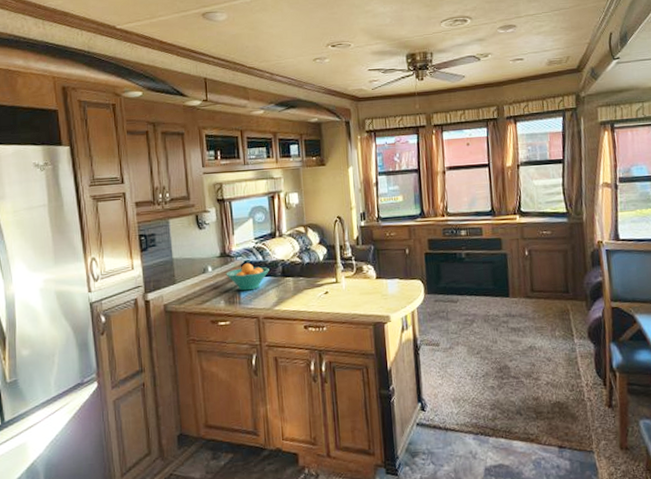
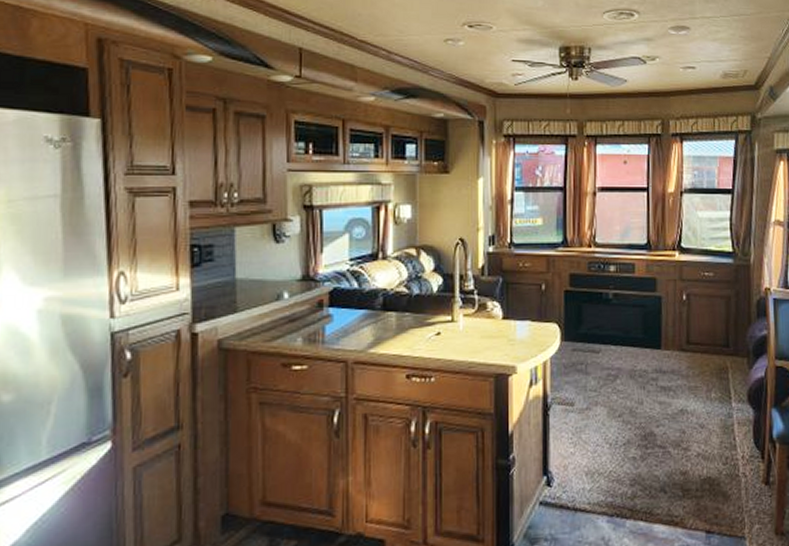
fruit bowl: present [226,262,269,291] -> none [307,290,366,326]

